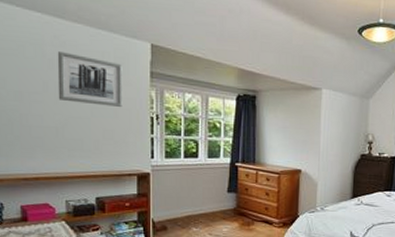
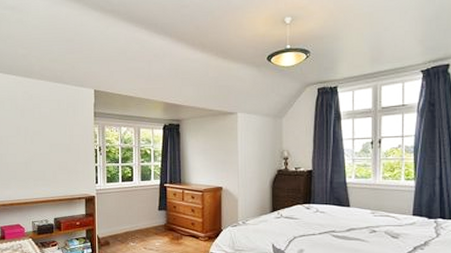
wall art: present [57,50,122,107] -> none [26,102,73,143]

